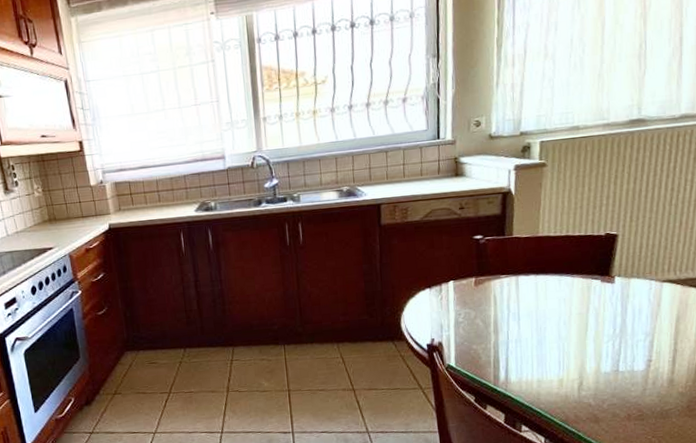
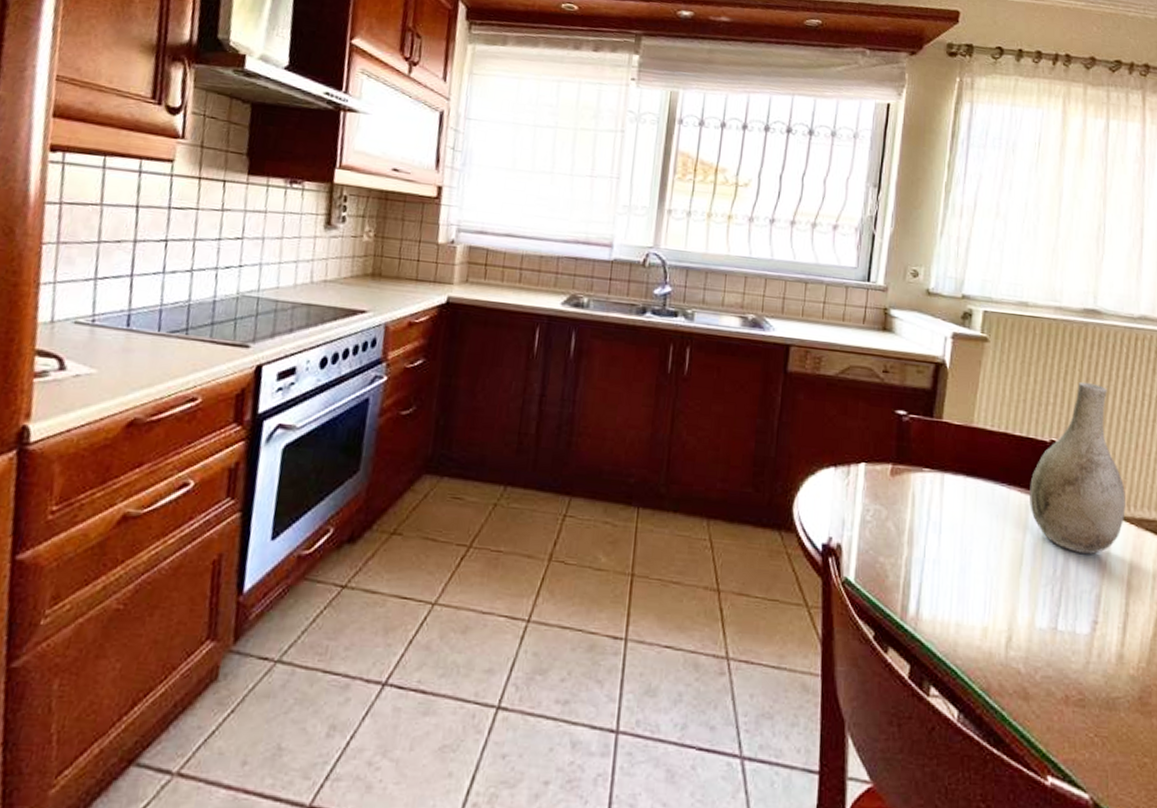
vase: none [590,181,672,314] -> present [1030,381,1126,555]

